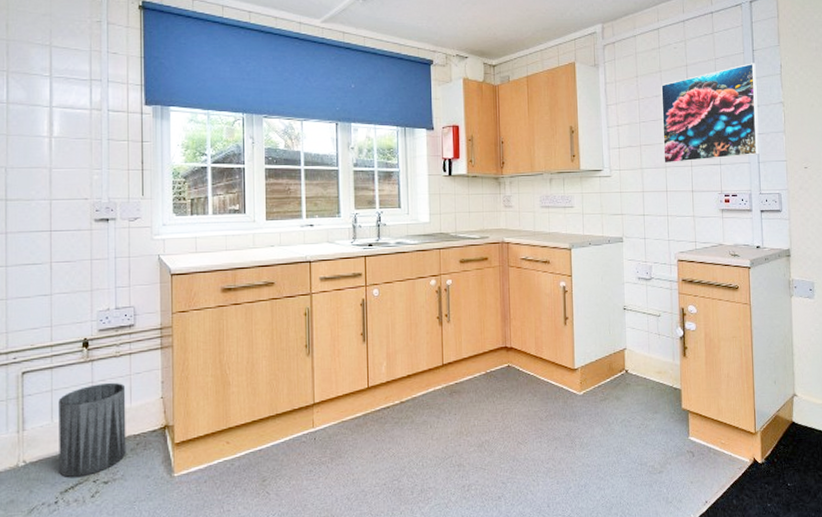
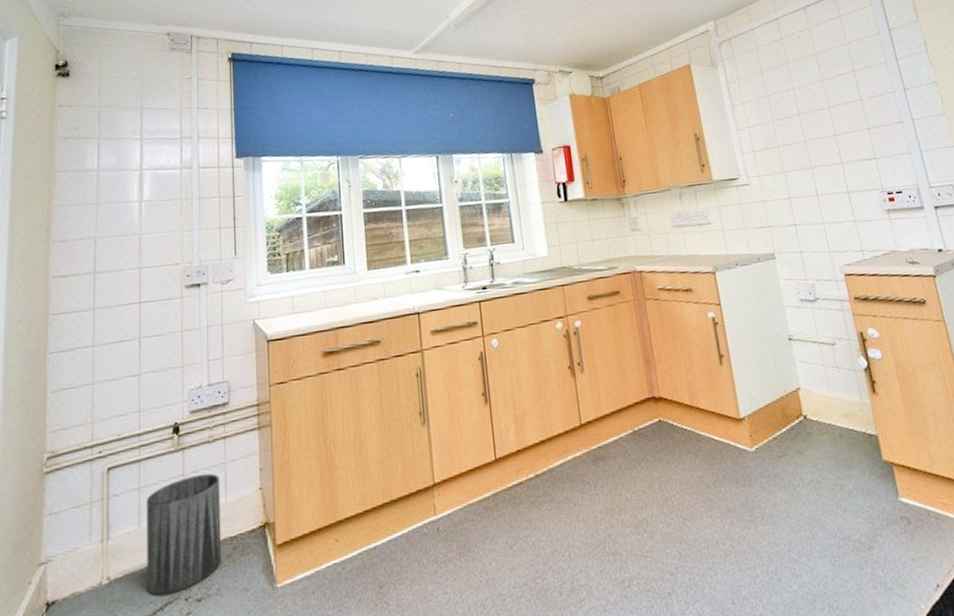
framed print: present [661,63,759,164] -> none [791,43,920,164]

